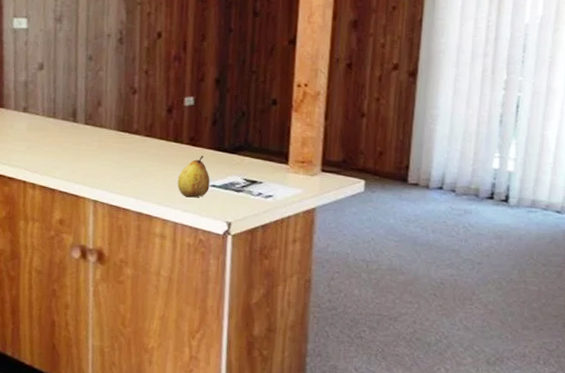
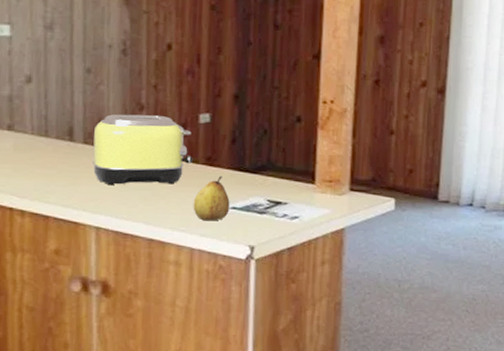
toaster: none [92,97,178,163] -> present [92,114,193,186]

